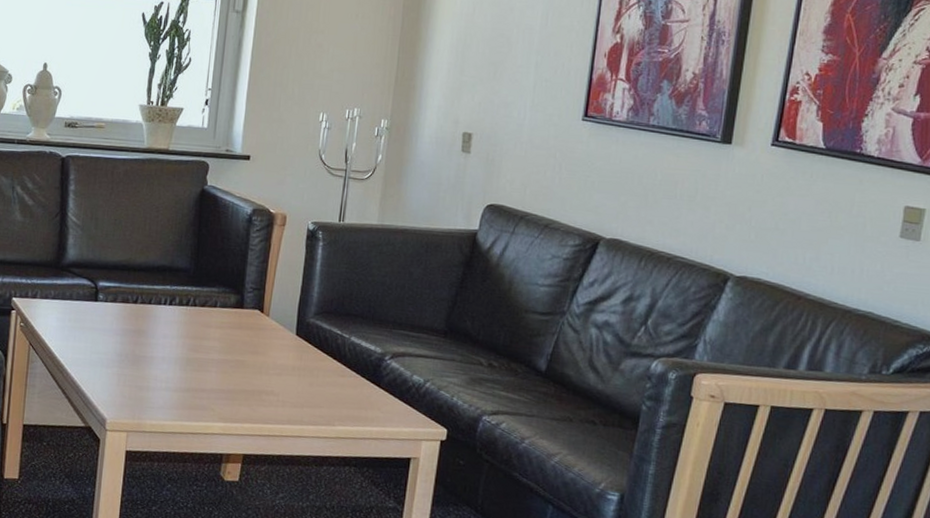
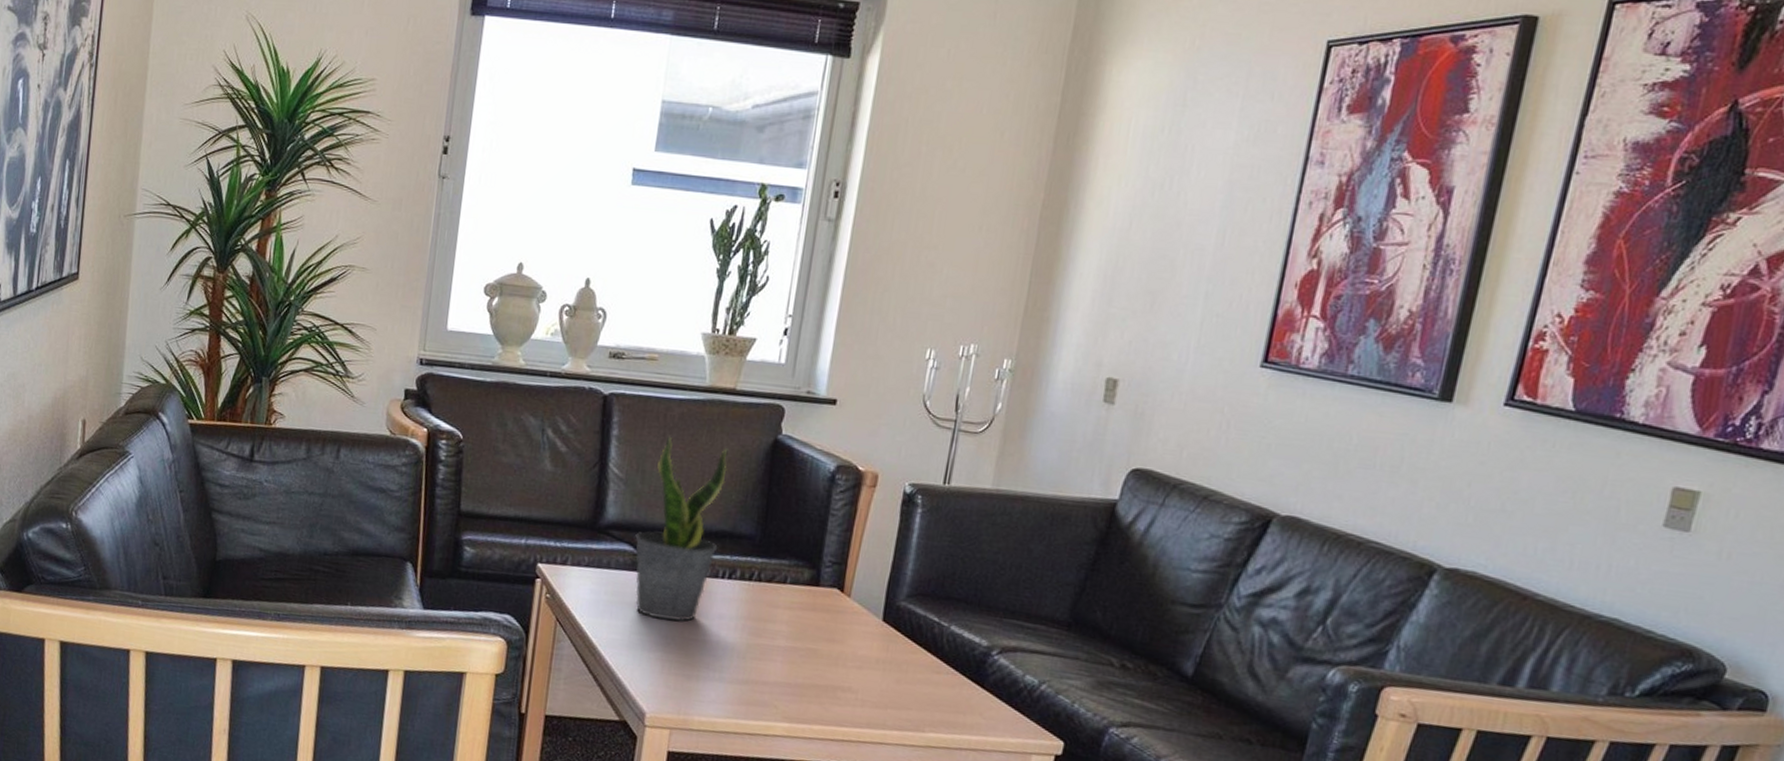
potted plant: none [92,189,165,342] -> present [635,436,728,622]

